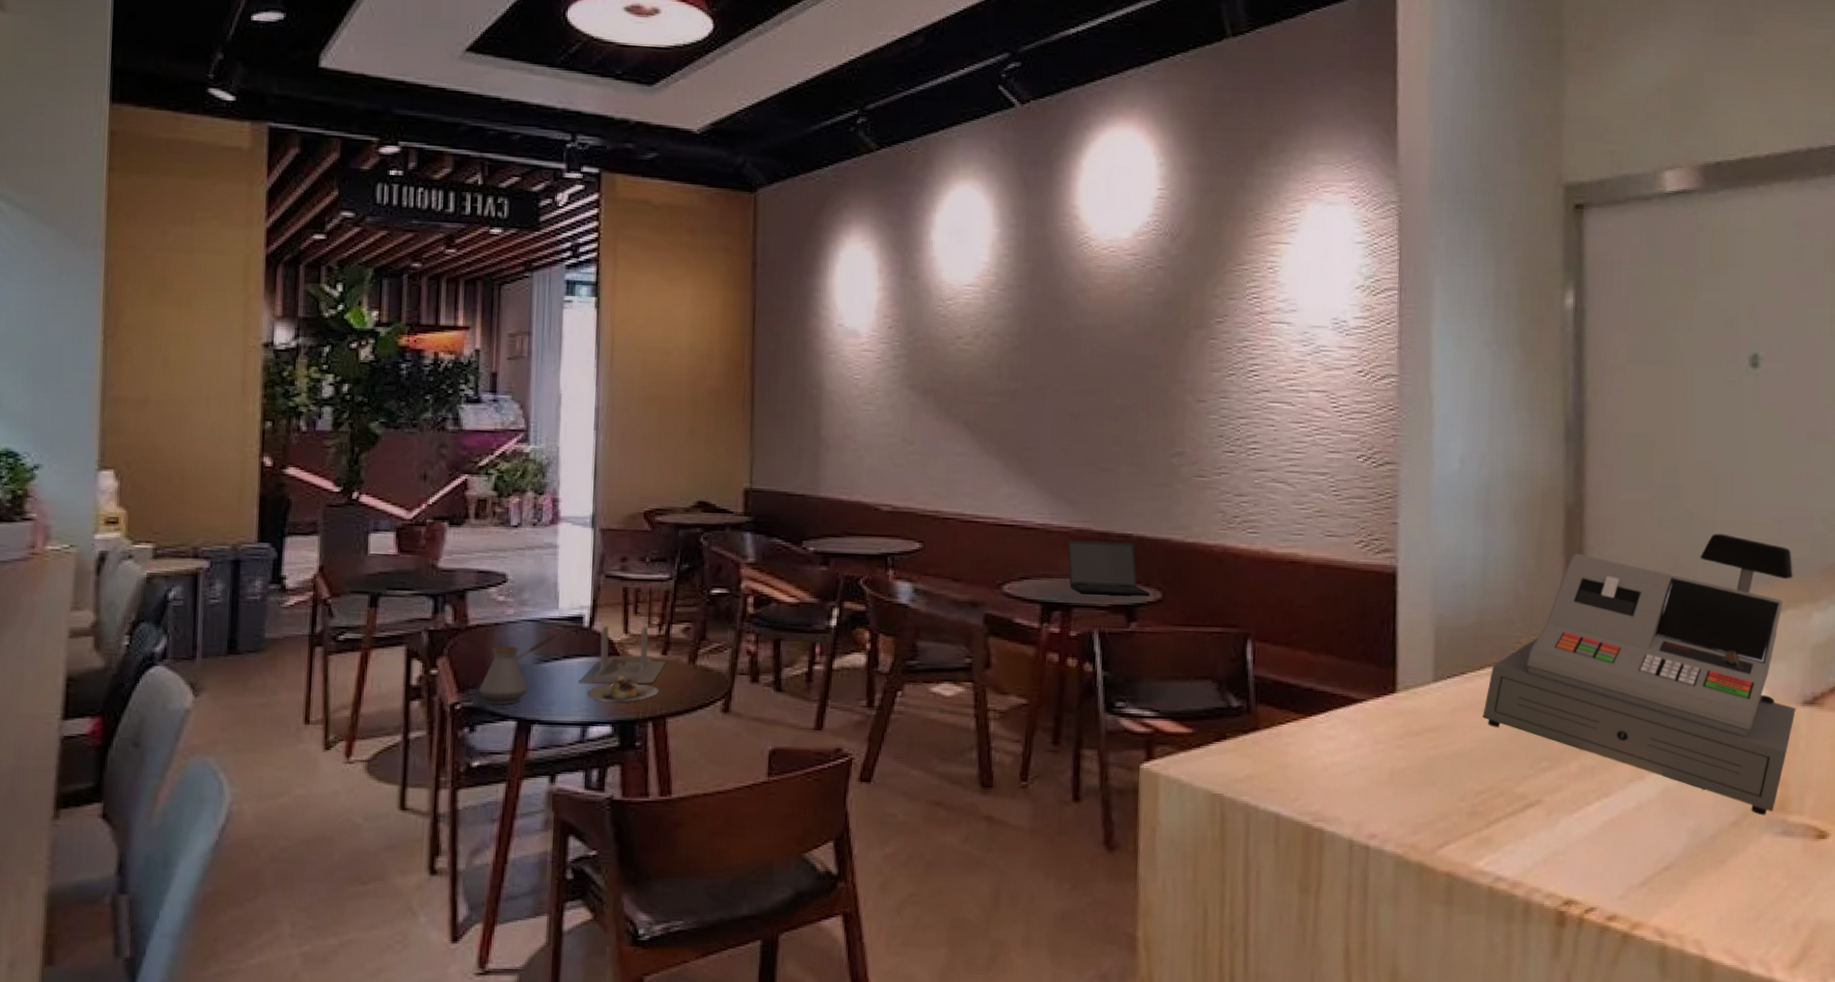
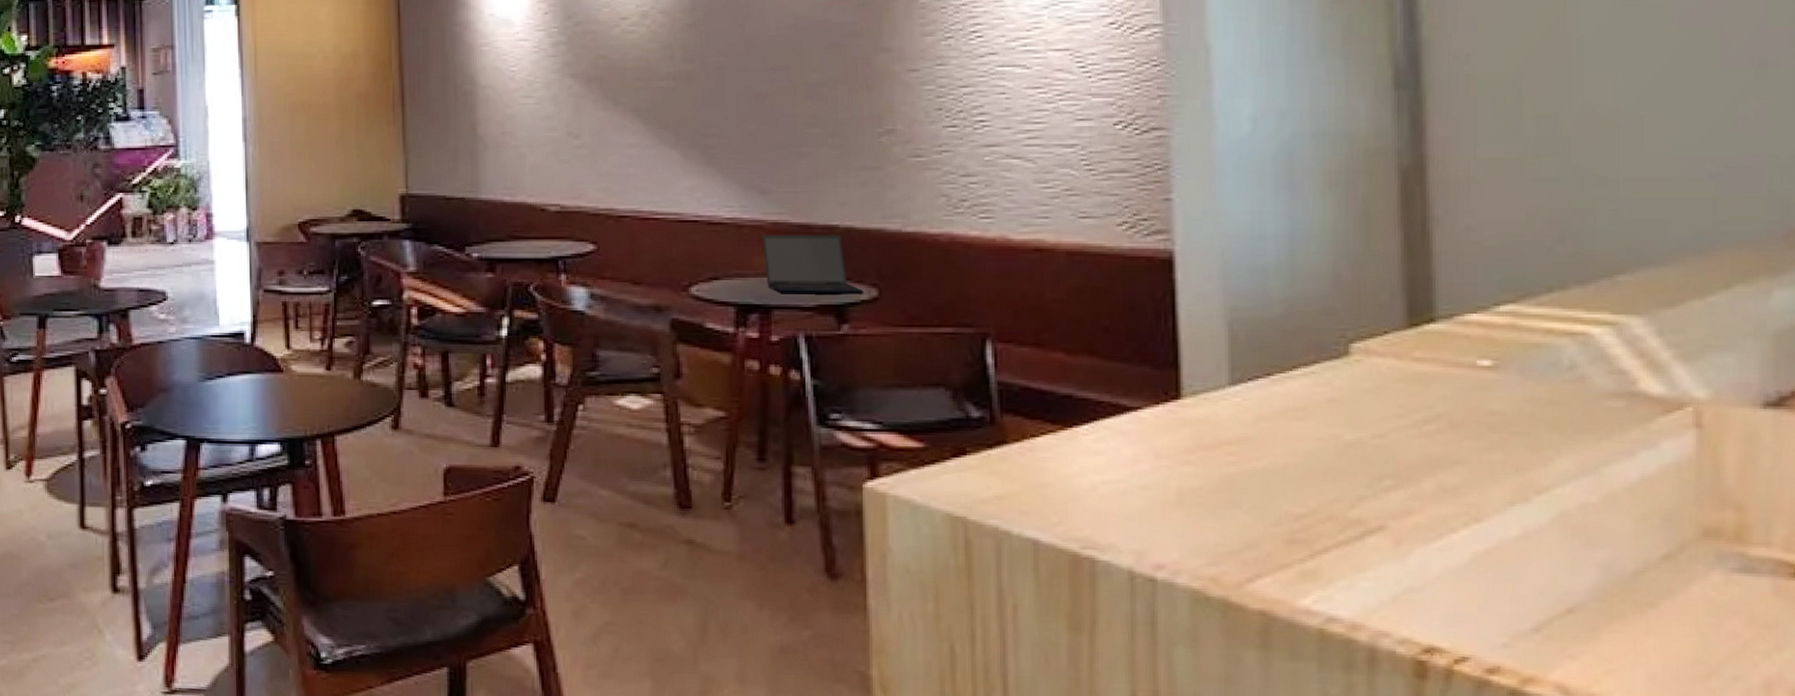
coffee pot: present [479,633,561,705] -> none [147,350,223,424]
napkin holder: present [578,626,666,685] -> none [243,341,331,402]
dessert: present [587,676,660,703] -> none [254,393,327,420]
cash register: present [1482,533,1796,816] -> none [1299,193,1753,548]

